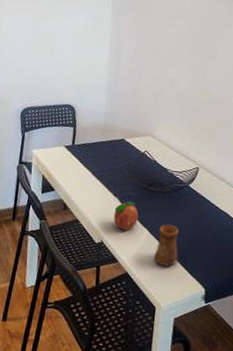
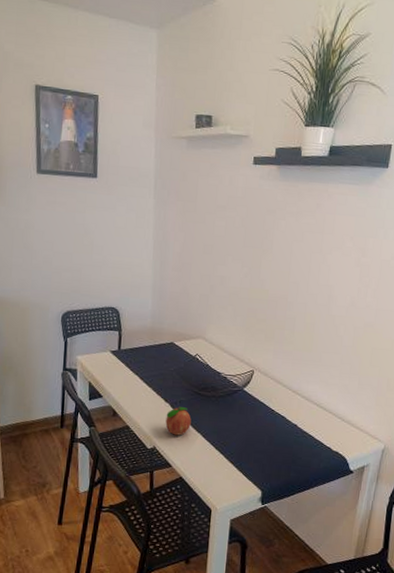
cup: present [154,224,179,267] -> none [208,428,234,470]

